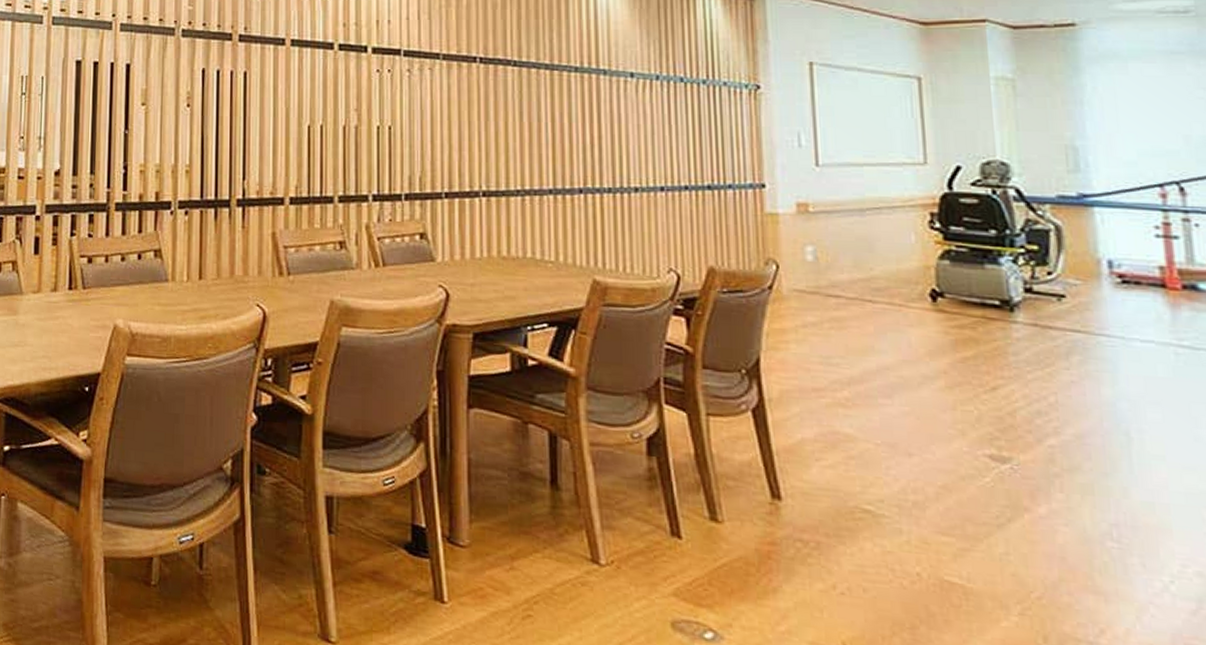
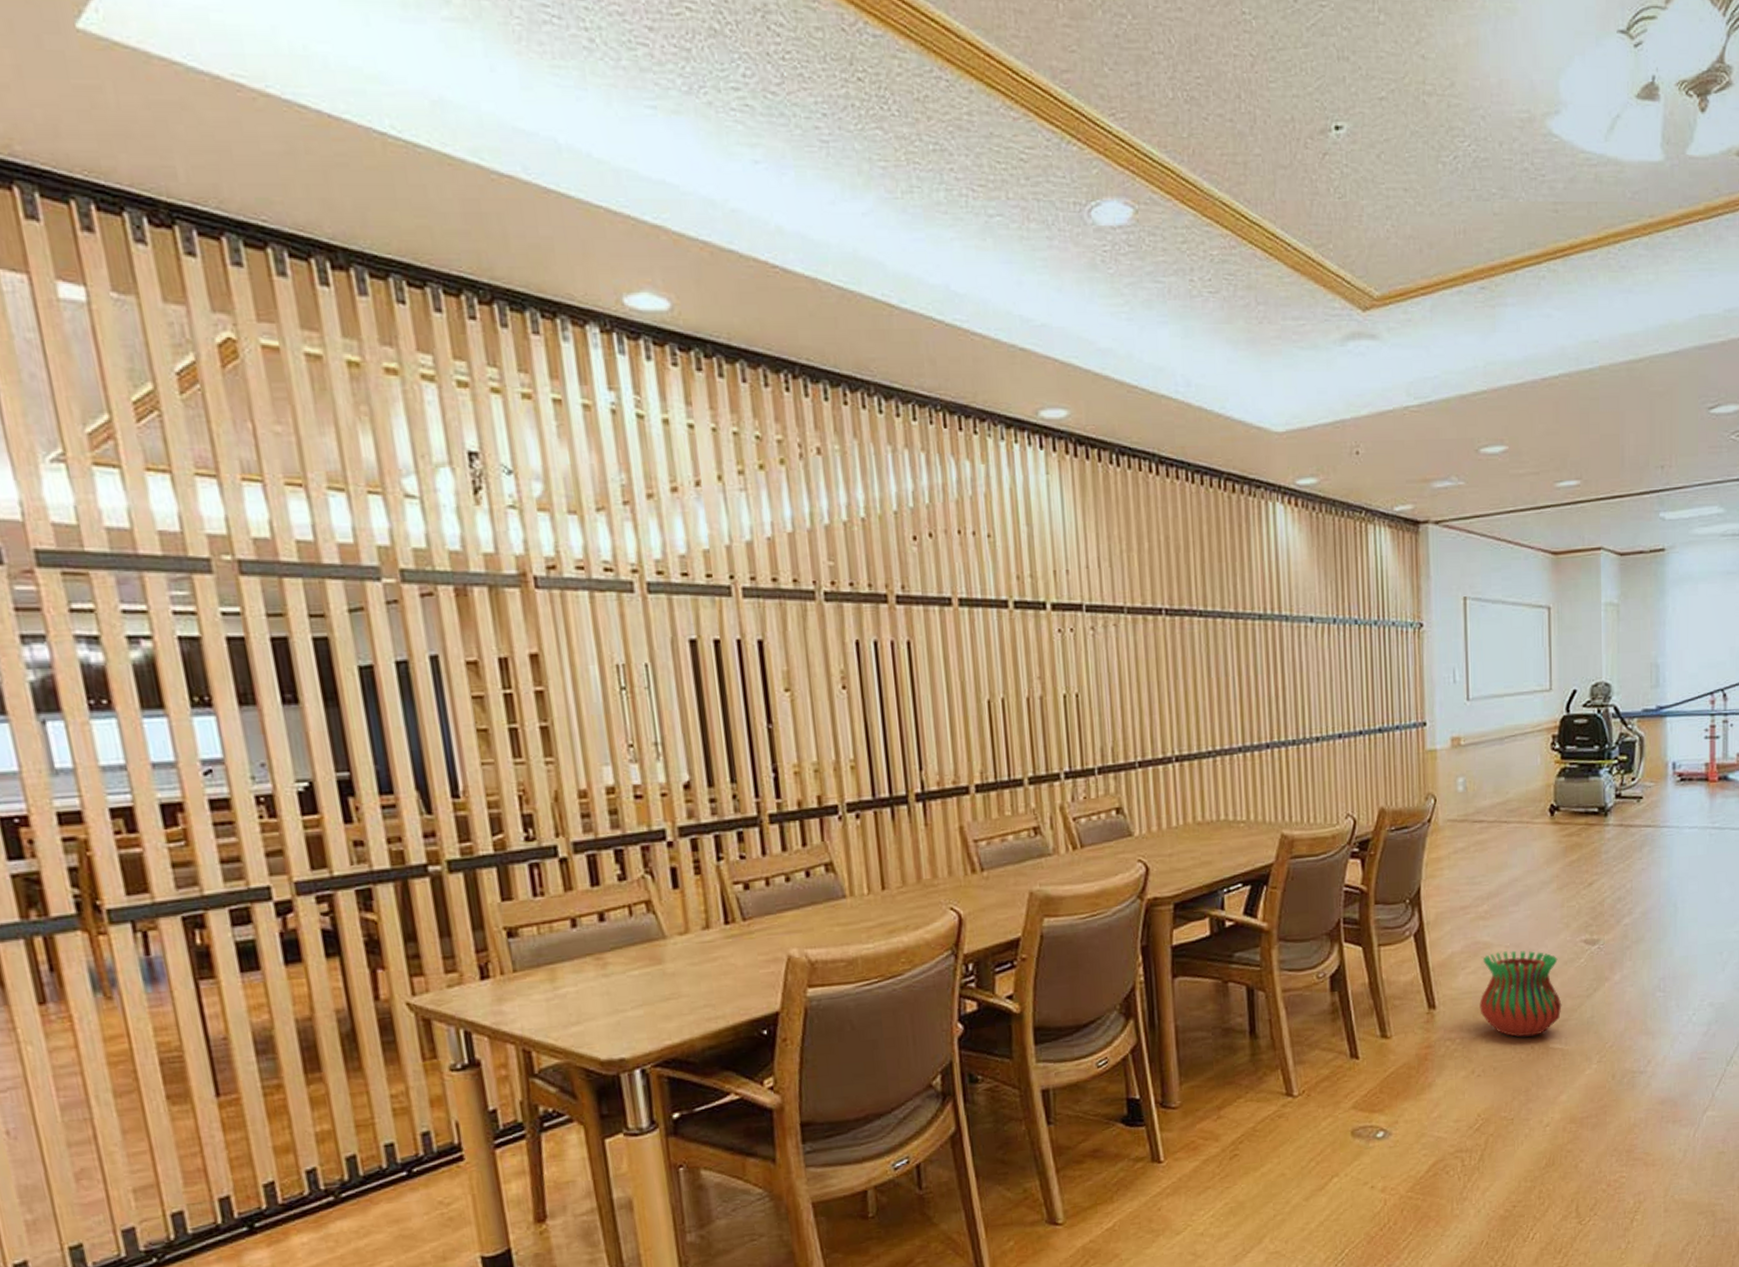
vase: none [841,448,960,561] -> present [1479,950,1562,1037]

